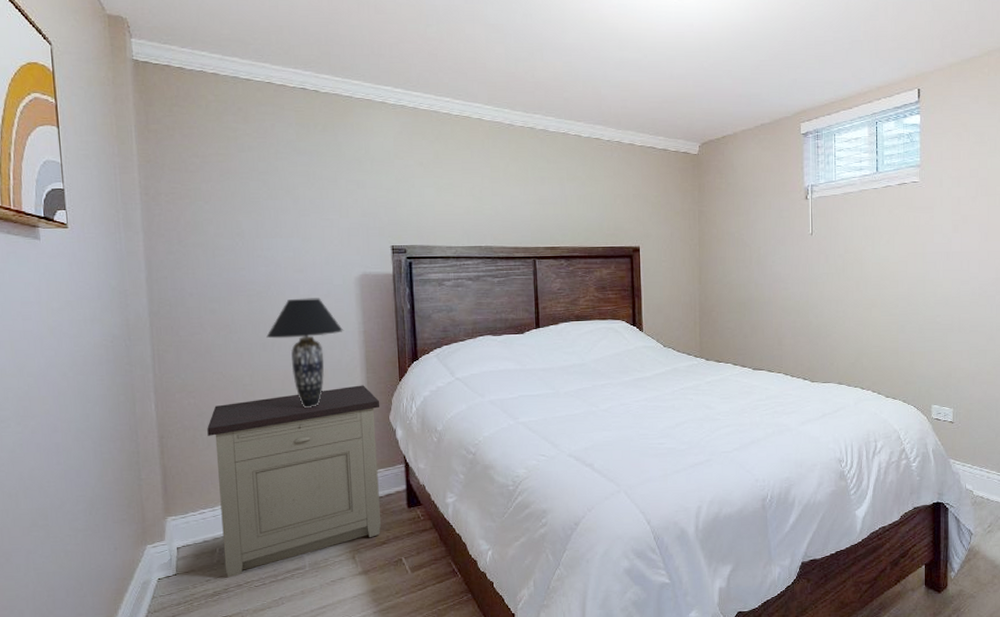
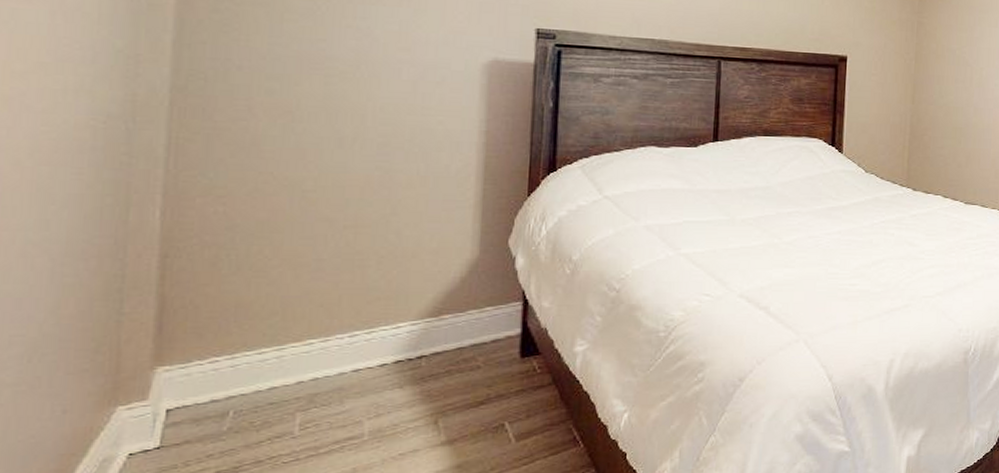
nightstand: present [207,385,381,578] -> none [238,199,498,452]
table lamp: present [266,298,344,408] -> none [346,83,459,224]

